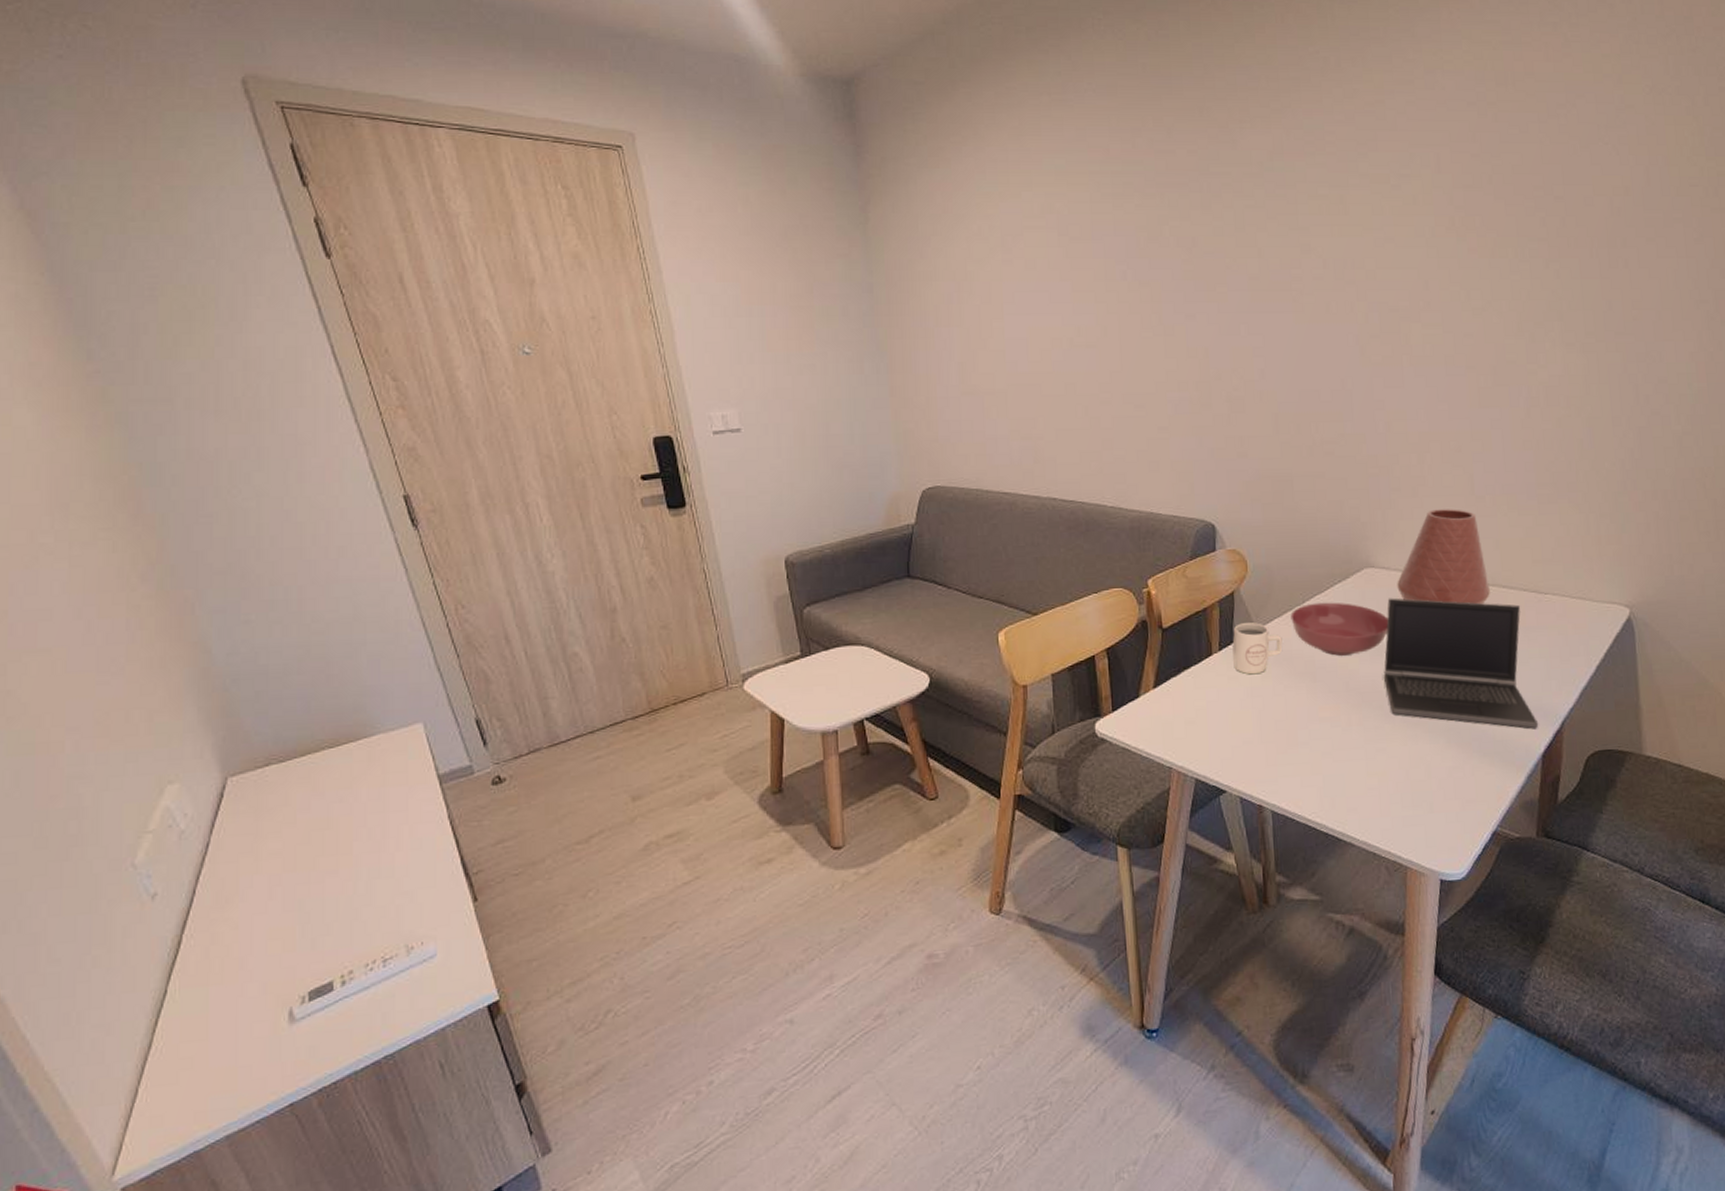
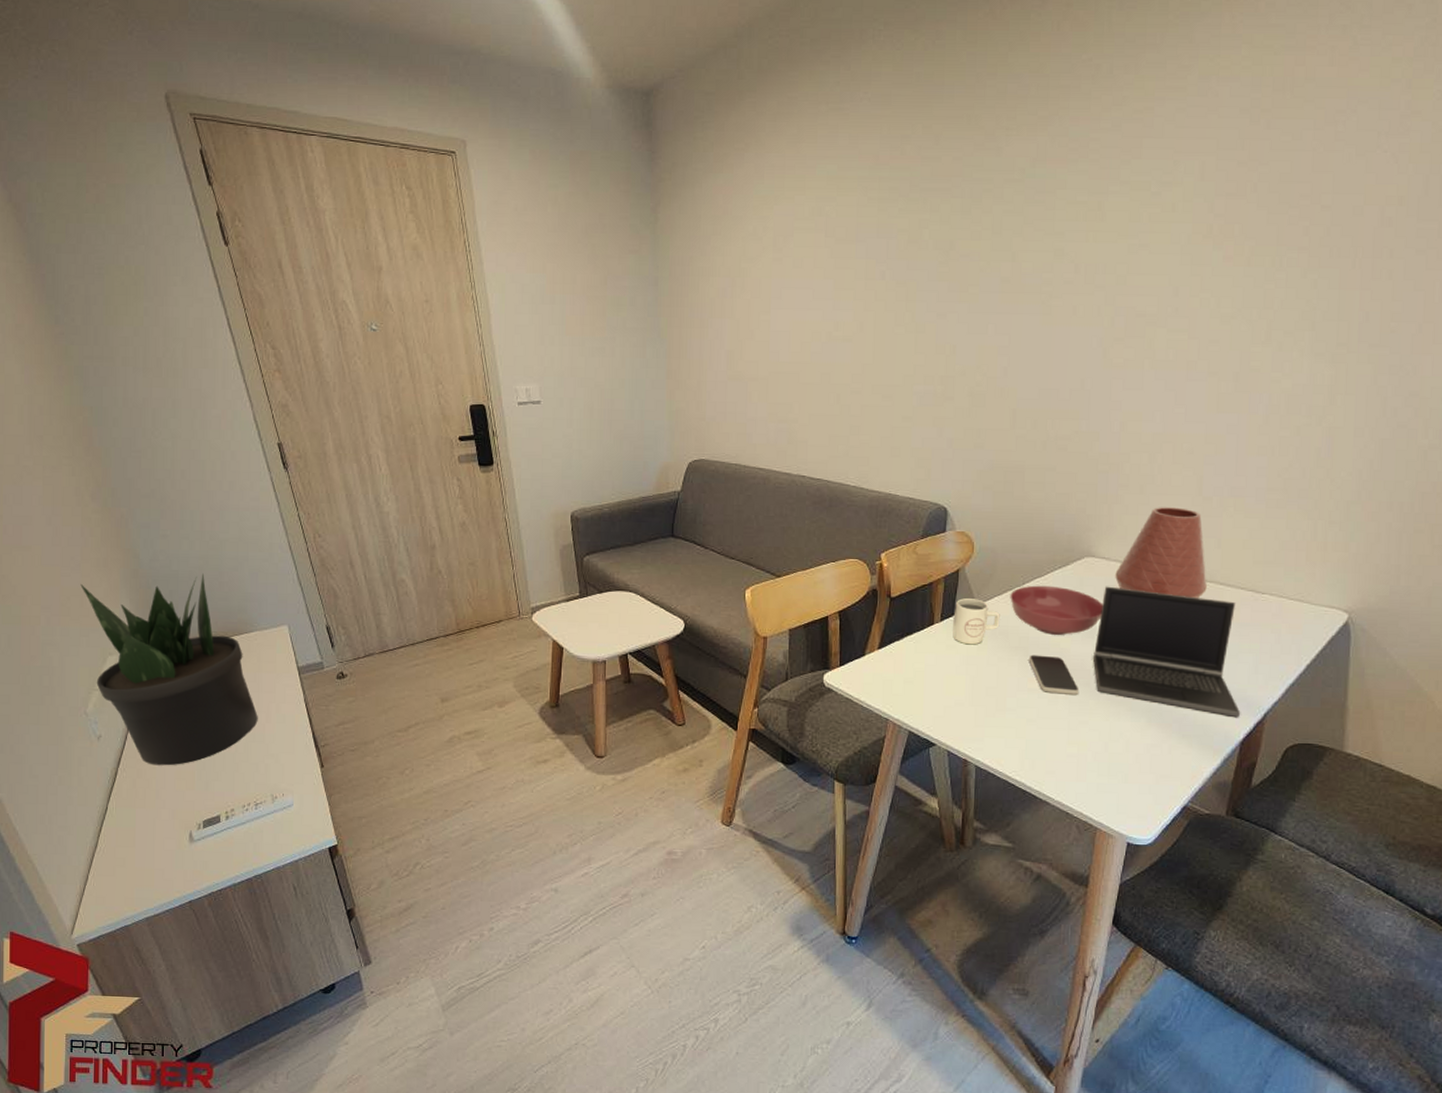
planter: none [125,665,384,926] -> present [80,573,258,766]
smartphone: none [1317,679,1374,721] -> present [1028,655,1079,695]

